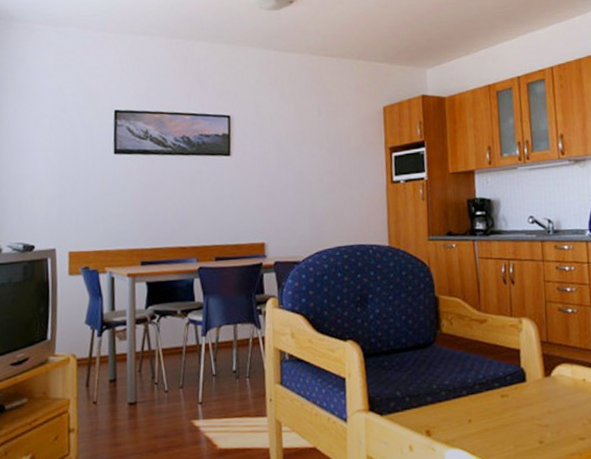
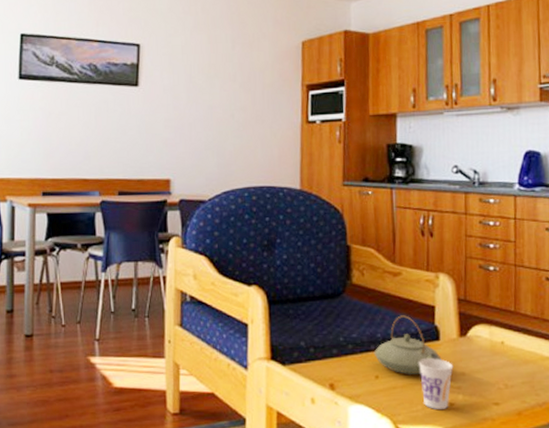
teapot: none [465,360,529,417] -> present [373,315,442,376]
cup: none [507,399,541,448] -> present [418,358,454,409]

